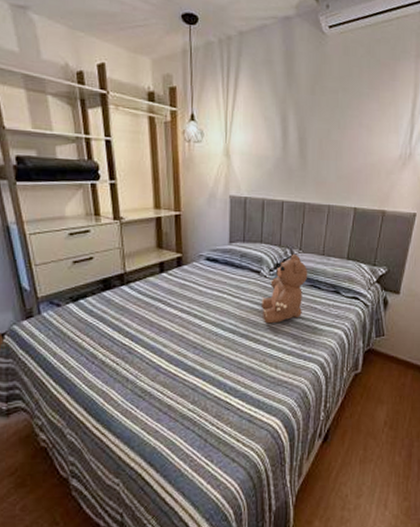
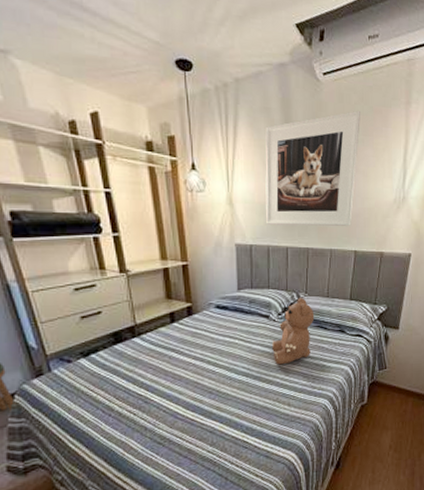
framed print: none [263,63,366,183] -> present [265,110,360,227]

